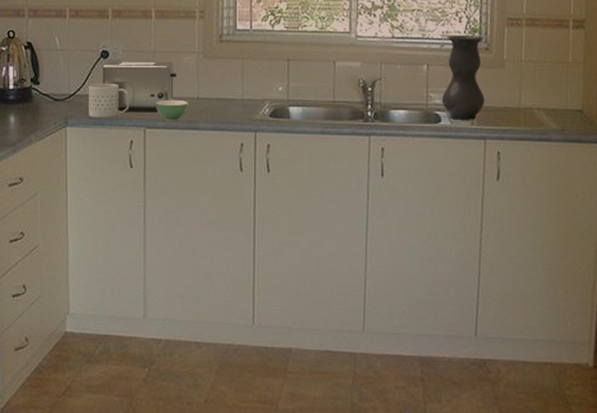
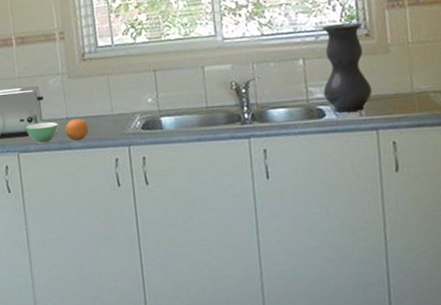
fruit: none [195,99,218,122] -> present [65,118,89,142]

